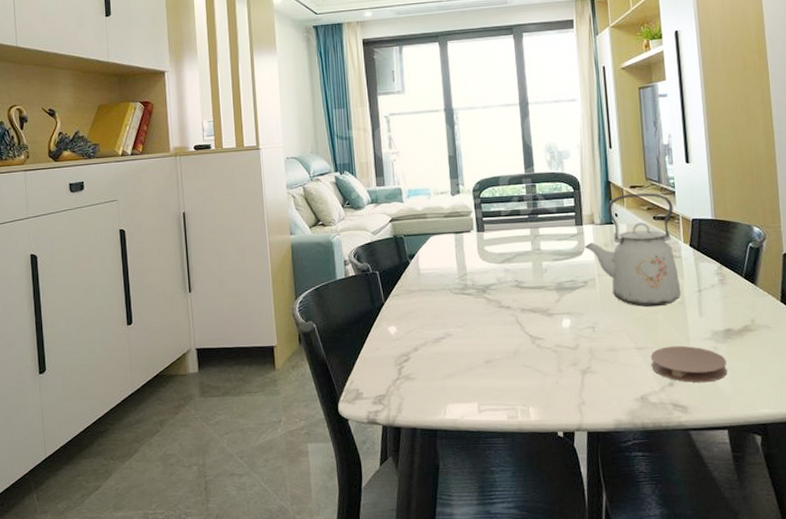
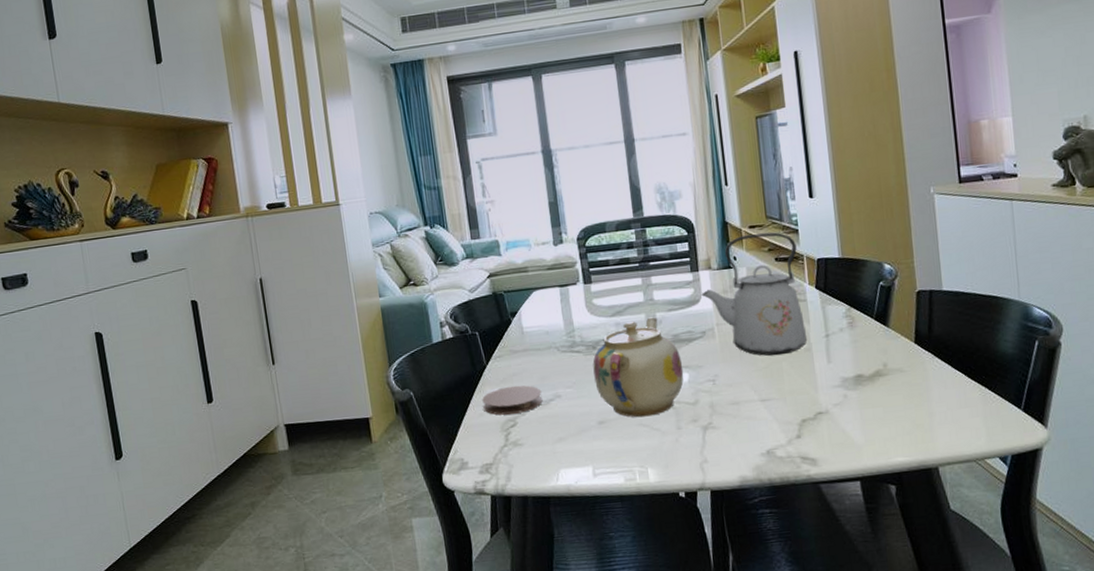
coaster: none [379,323,435,350] -> present [482,385,543,415]
teapot: none [482,265,566,359] -> present [593,317,684,418]
coaster: present [650,345,728,383] -> none [775,395,859,434]

